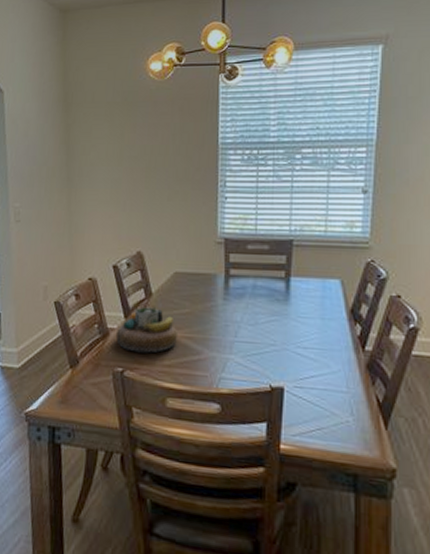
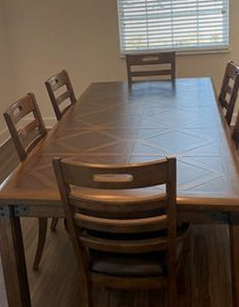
decorative bowl: present [116,305,179,353] -> none [53,110,98,145]

